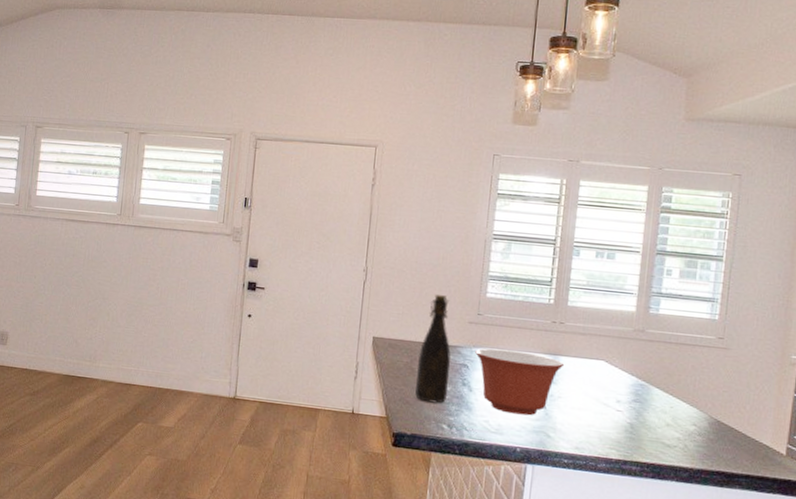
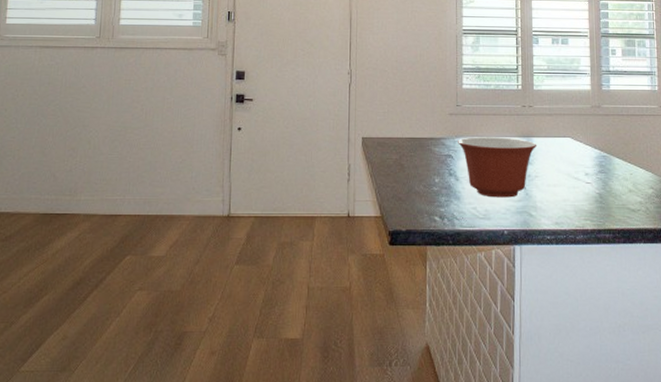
bottle: present [415,295,451,403] -> none [407,91,437,196]

